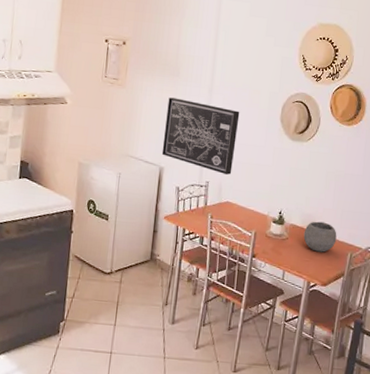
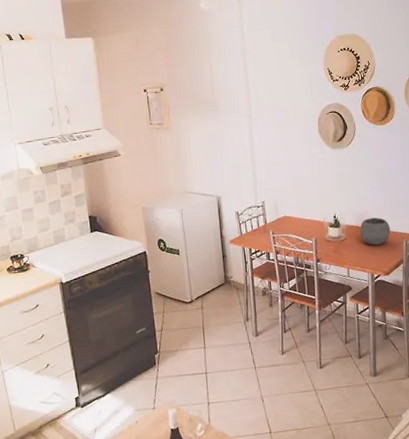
wall art: present [161,97,240,175] -> none [212,130,284,192]

